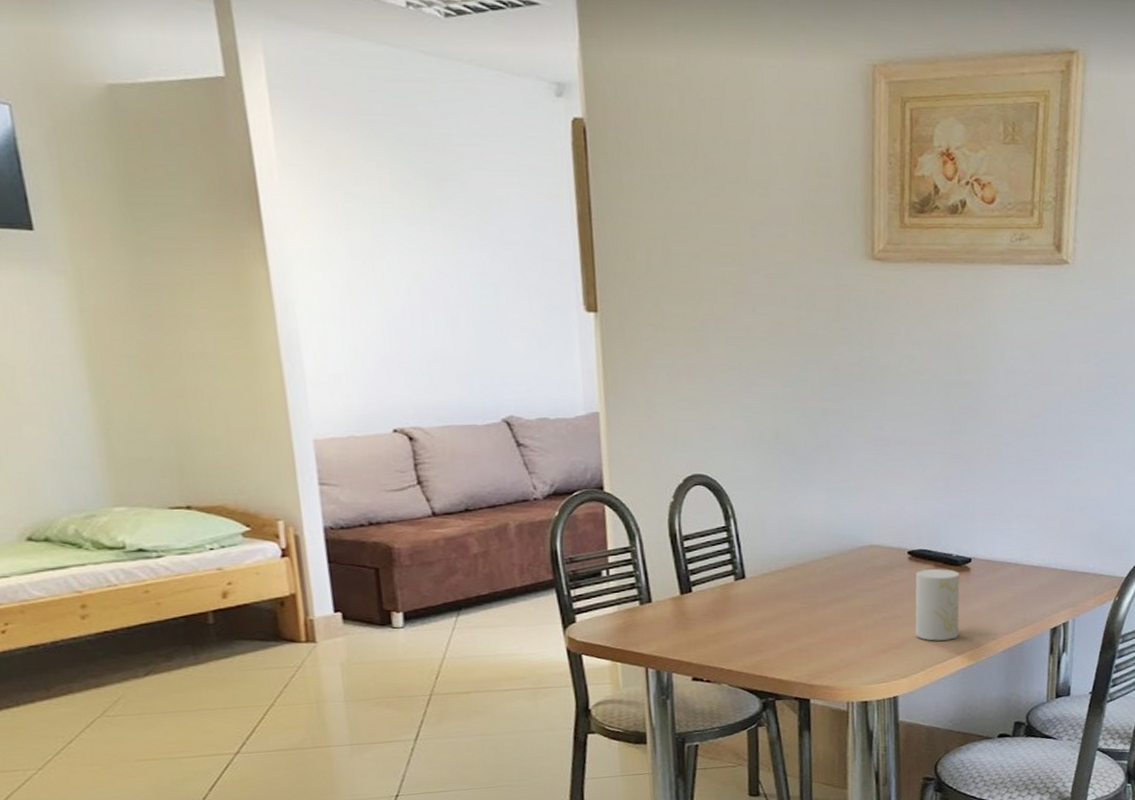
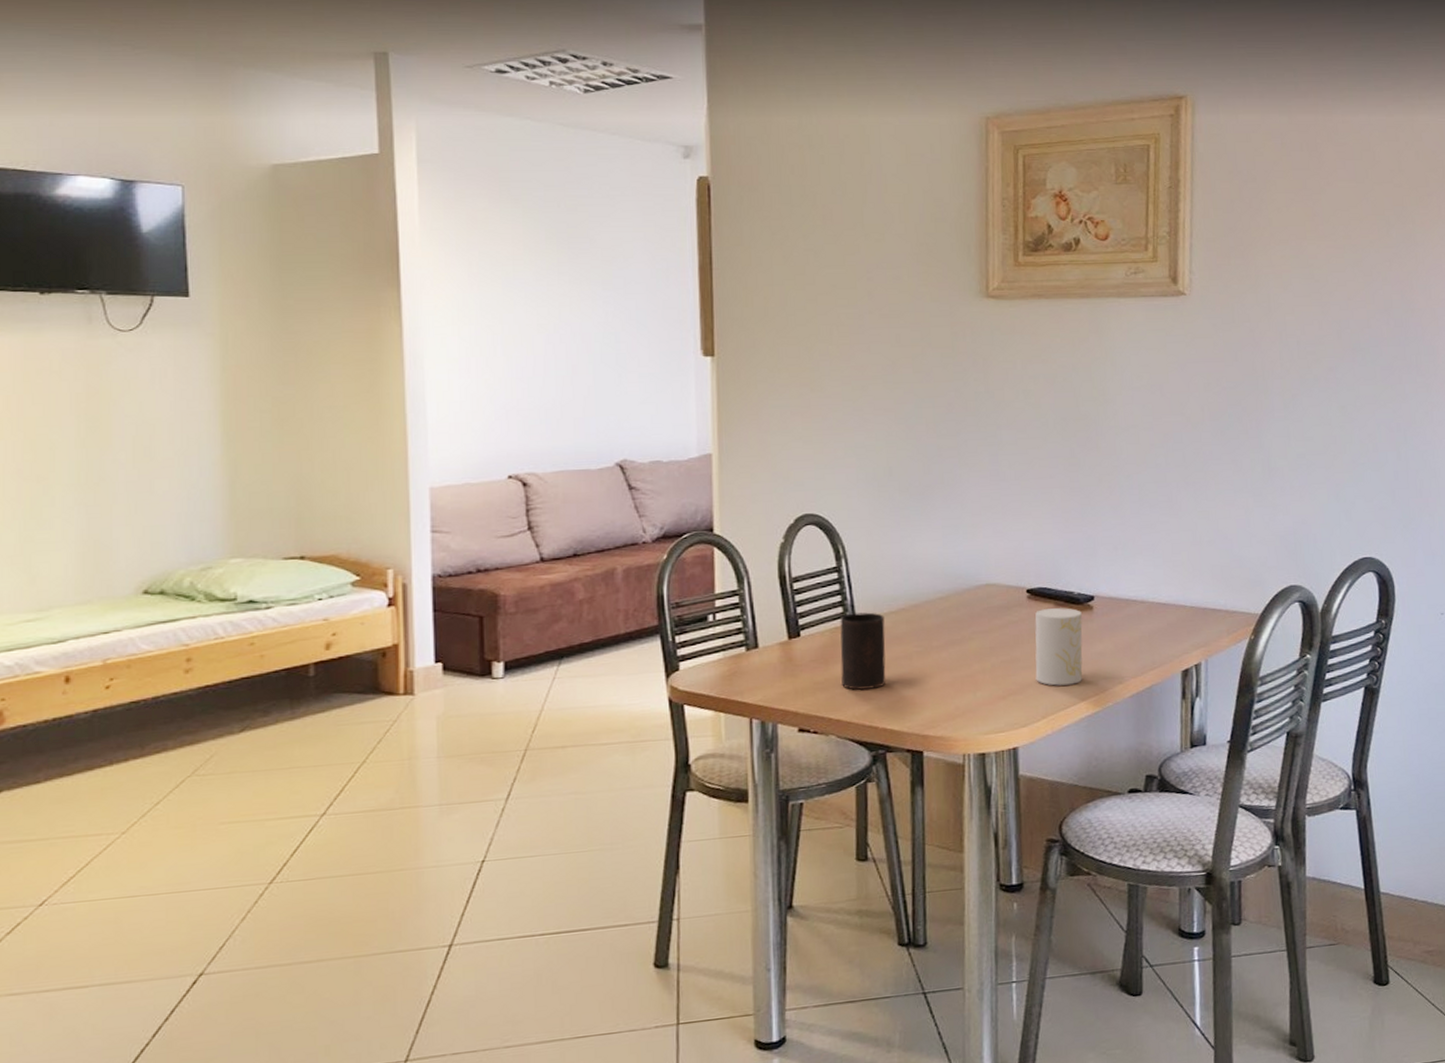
cup: none [730,570,775,643] -> present [840,612,886,690]

